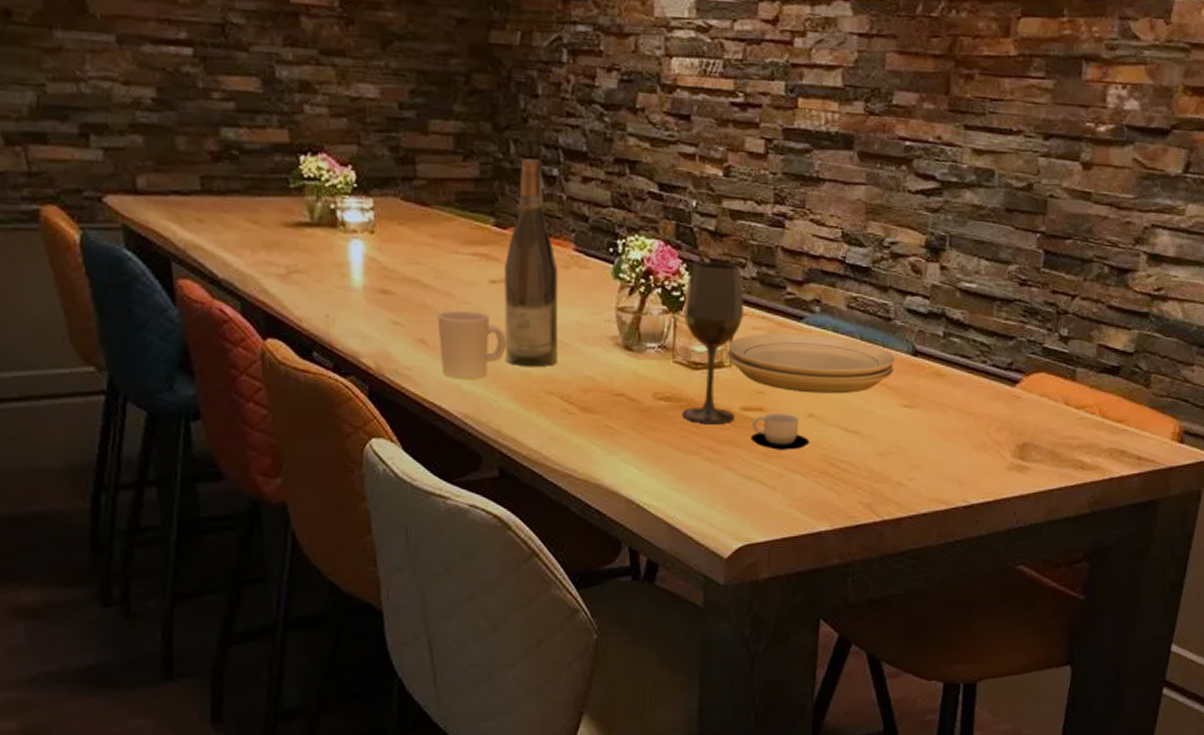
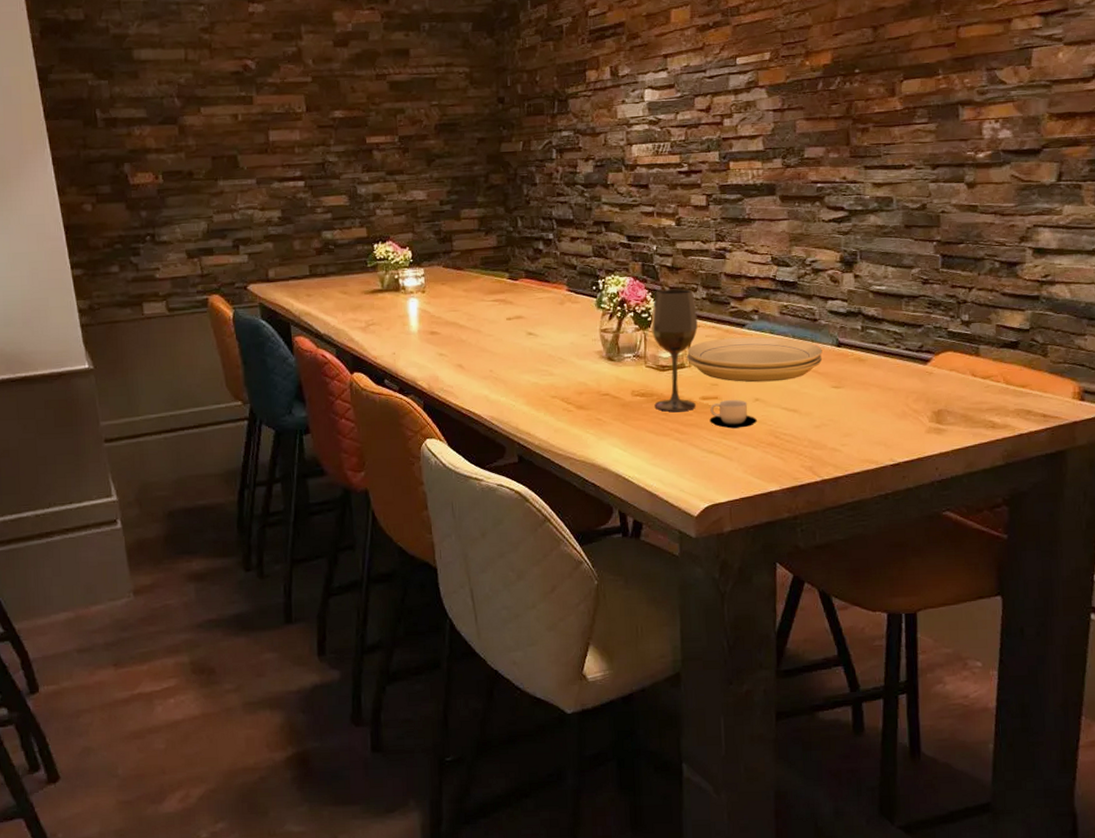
mug: present [437,310,506,380] -> none [470,341,520,392]
wine bottle: present [503,158,559,366] -> none [516,228,558,378]

